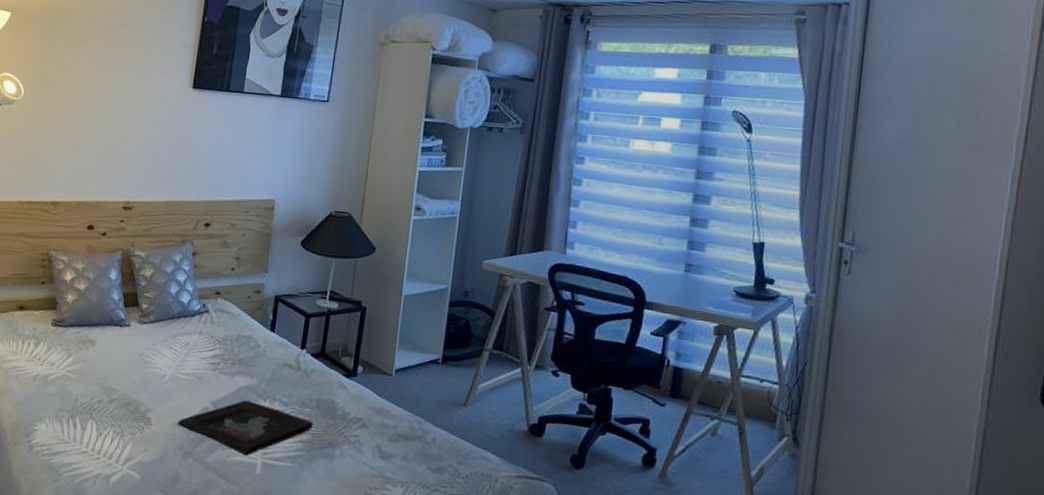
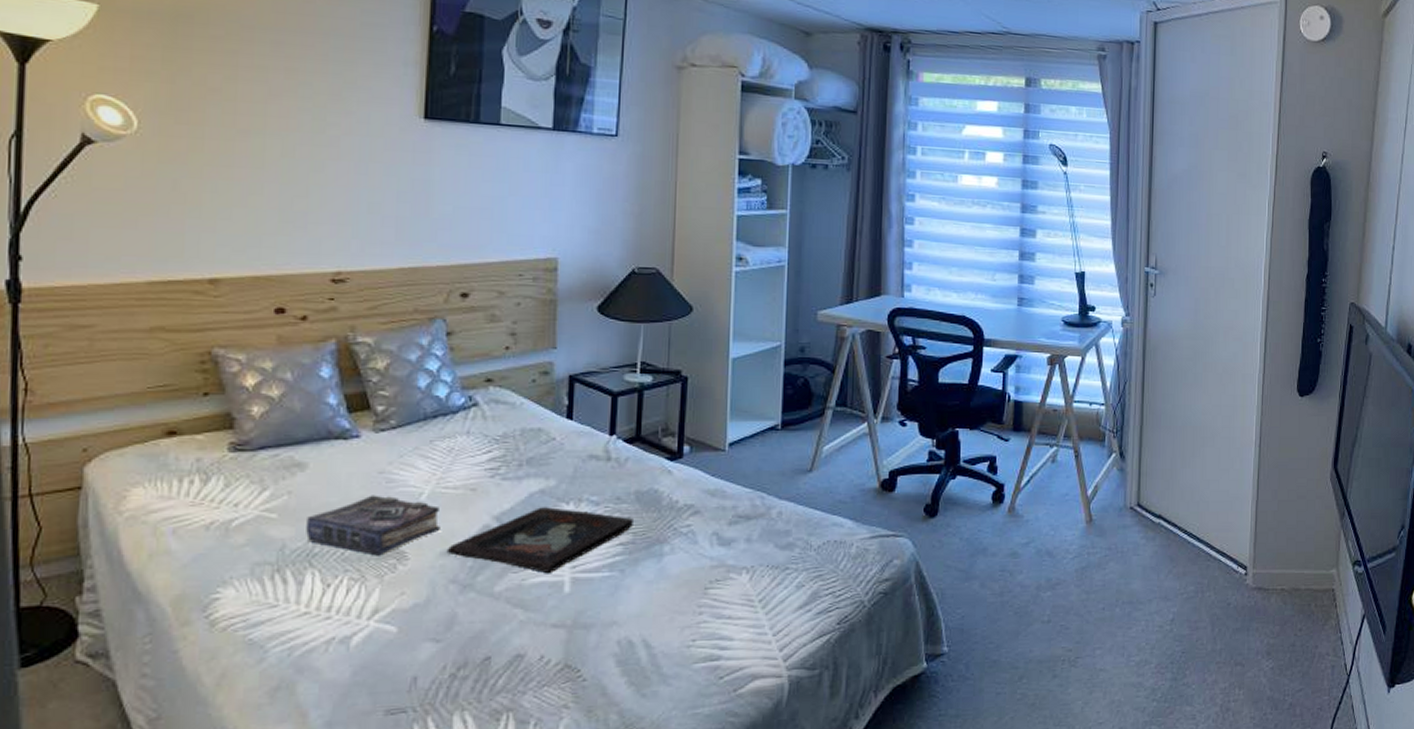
book: none [91,371,176,418] -> present [306,495,440,556]

